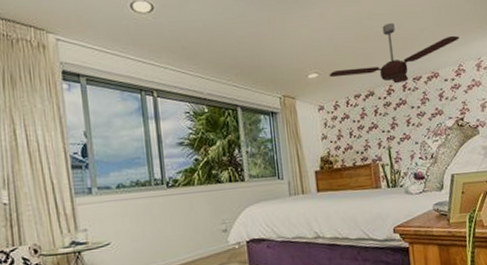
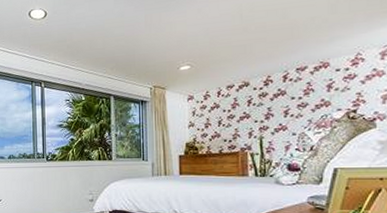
ceiling fan: present [329,23,459,84] -> none [202,14,360,74]

